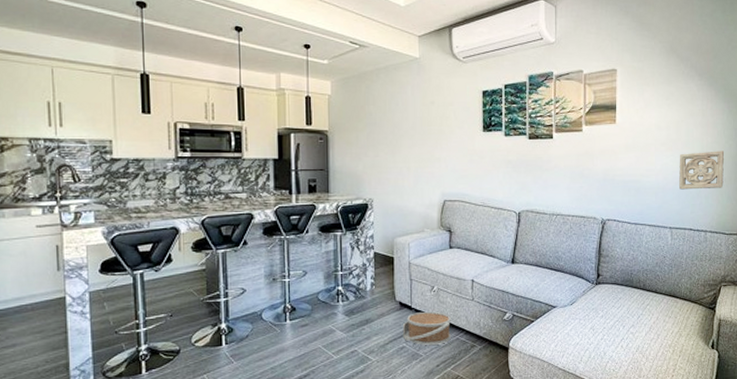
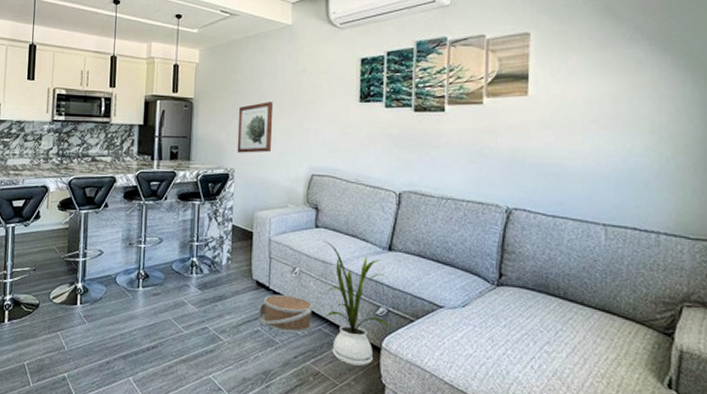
wall art: none [373,133,407,183] -> present [237,102,274,153]
house plant: none [456,259,515,365] -> present [322,240,390,366]
wall ornament: present [679,151,725,190] -> none [617,131,687,179]

